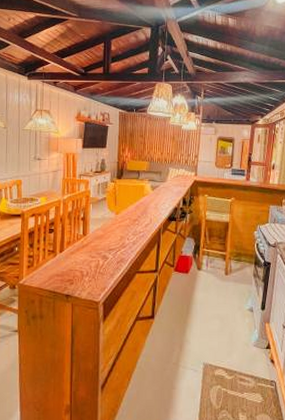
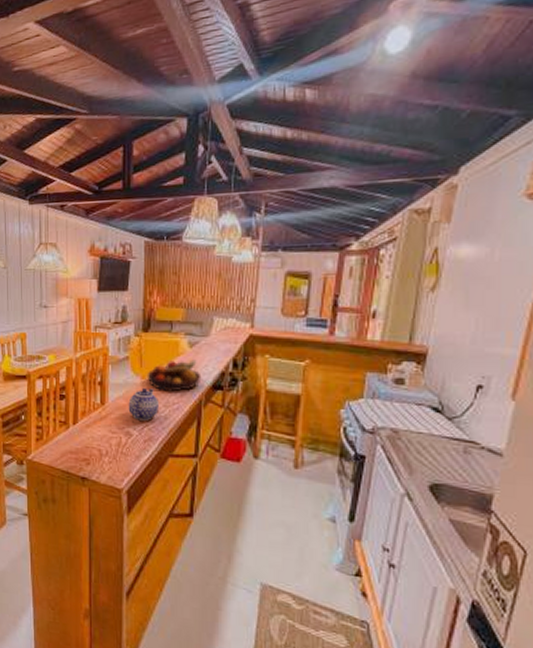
teapot: none [105,220,128,246] -> present [128,387,158,421]
fruit bowl: none [120,199,161,224] -> present [147,359,202,392]

